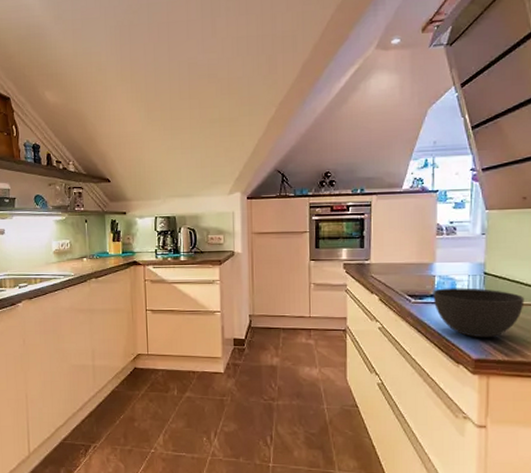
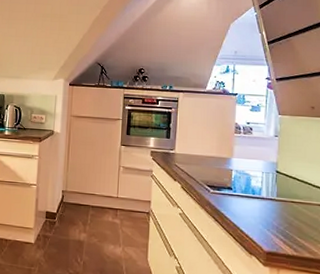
bowl: present [433,288,524,338] -> none [230,182,312,233]

